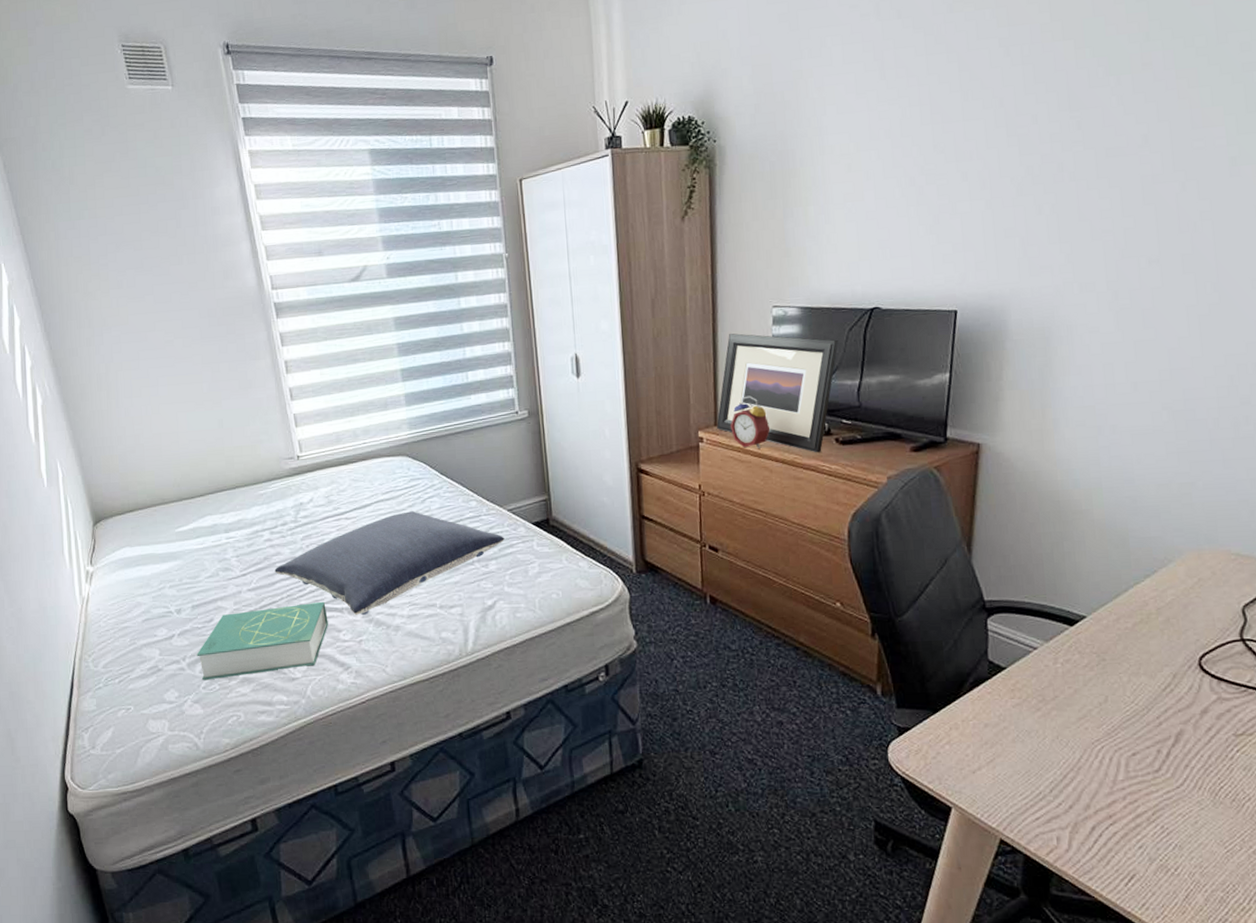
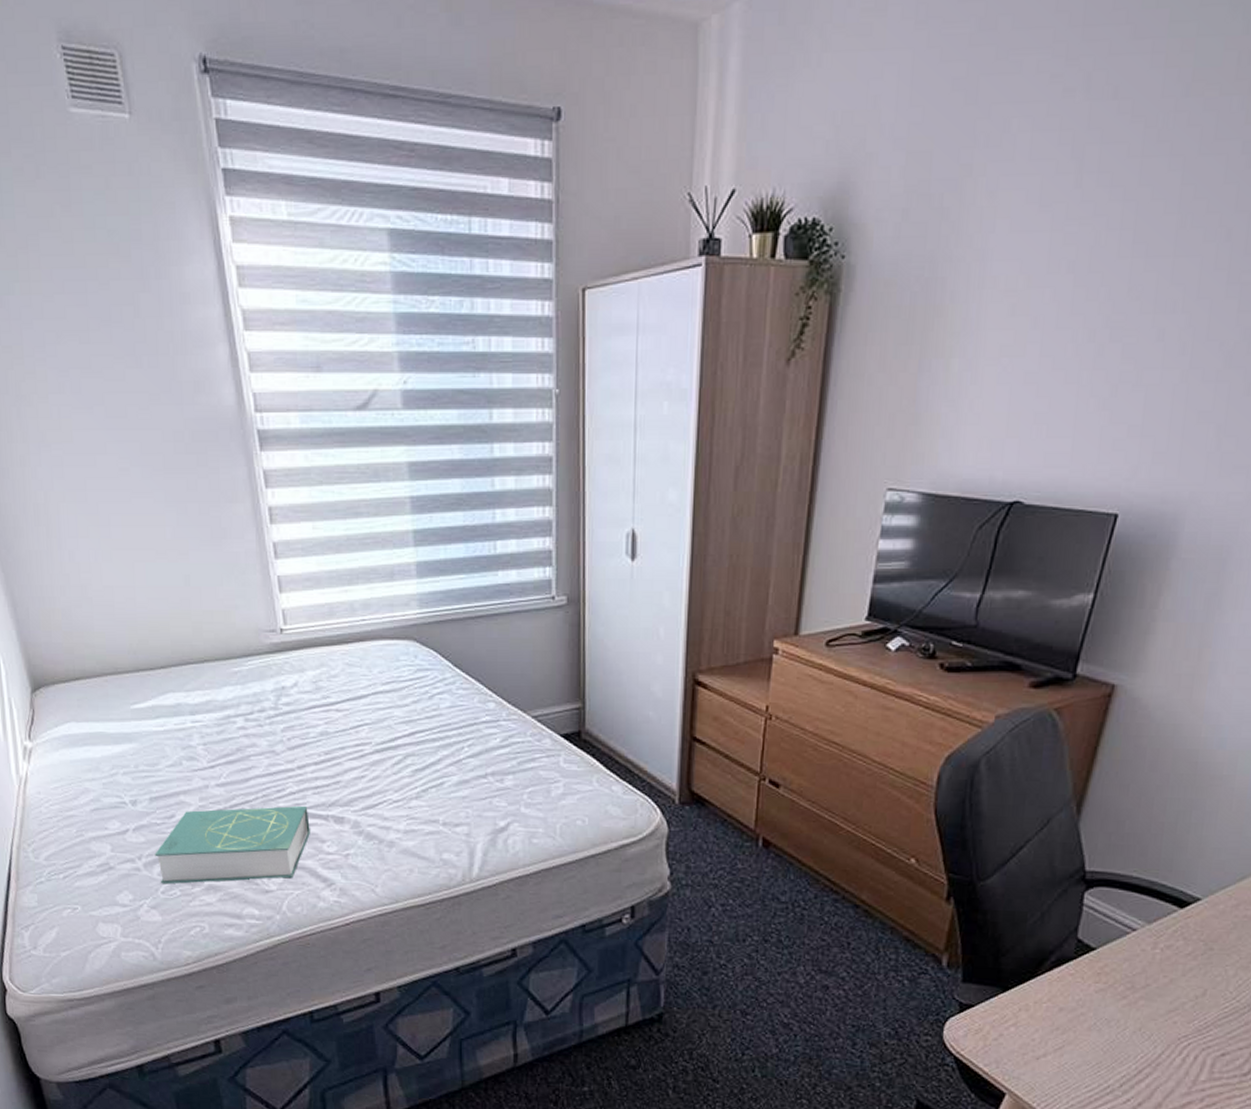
pillow: present [274,511,505,615] -> none [248,708,526,825]
picture frame: present [717,333,838,453] -> none [797,520,963,680]
alarm clock: present [731,395,771,448] -> none [814,601,863,668]

